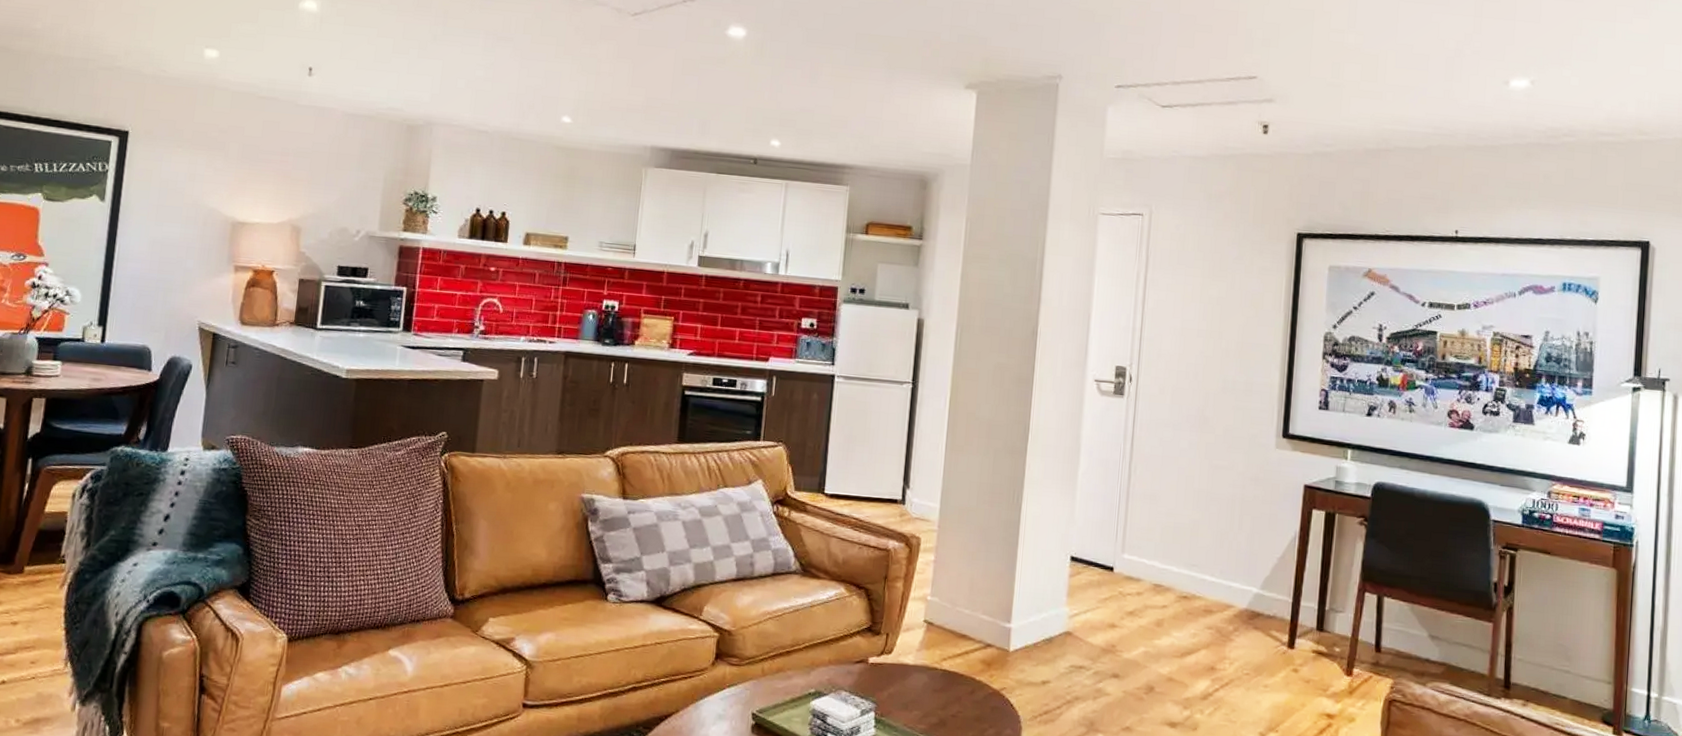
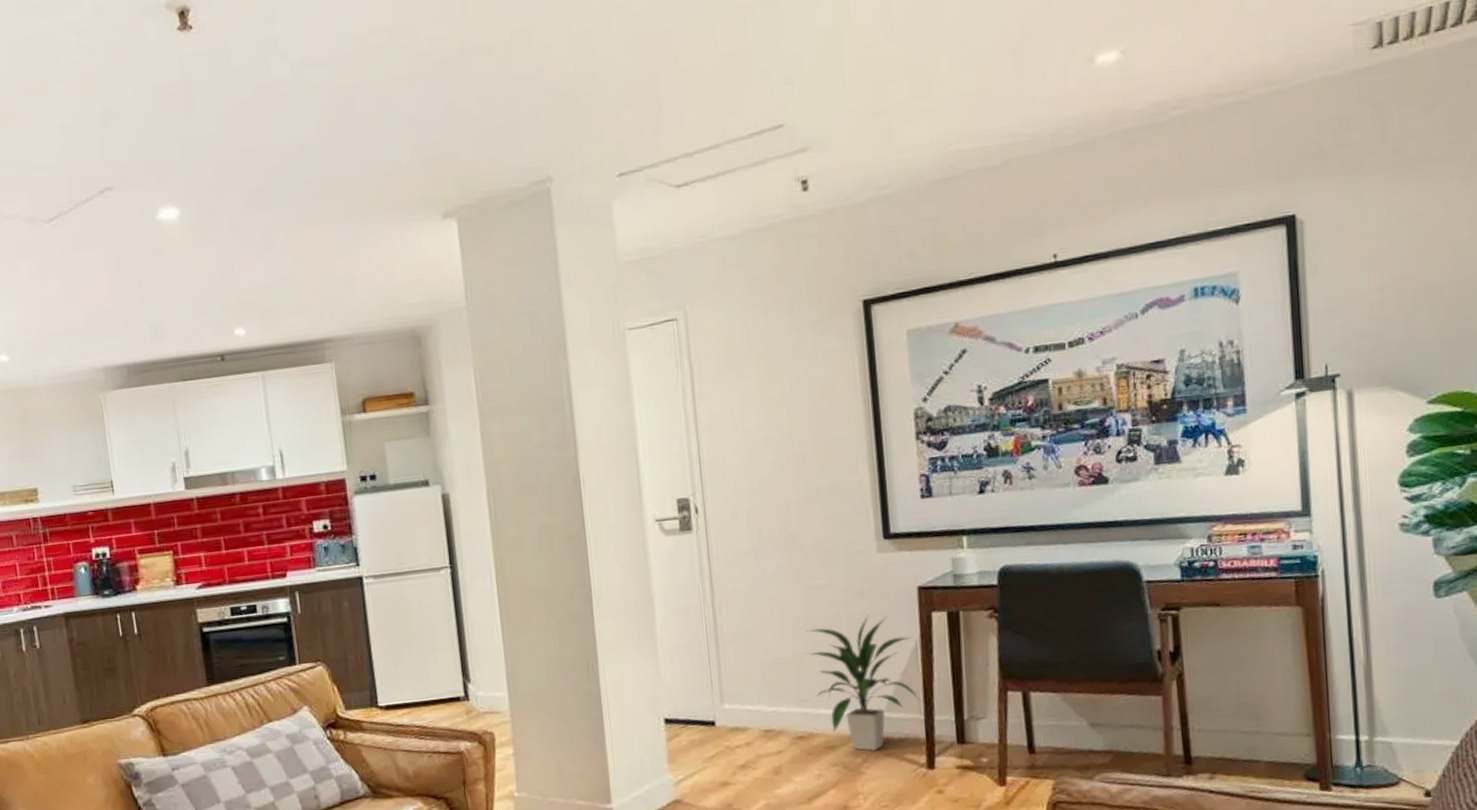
indoor plant: none [1201,500,1293,623] -> present [805,615,921,752]

